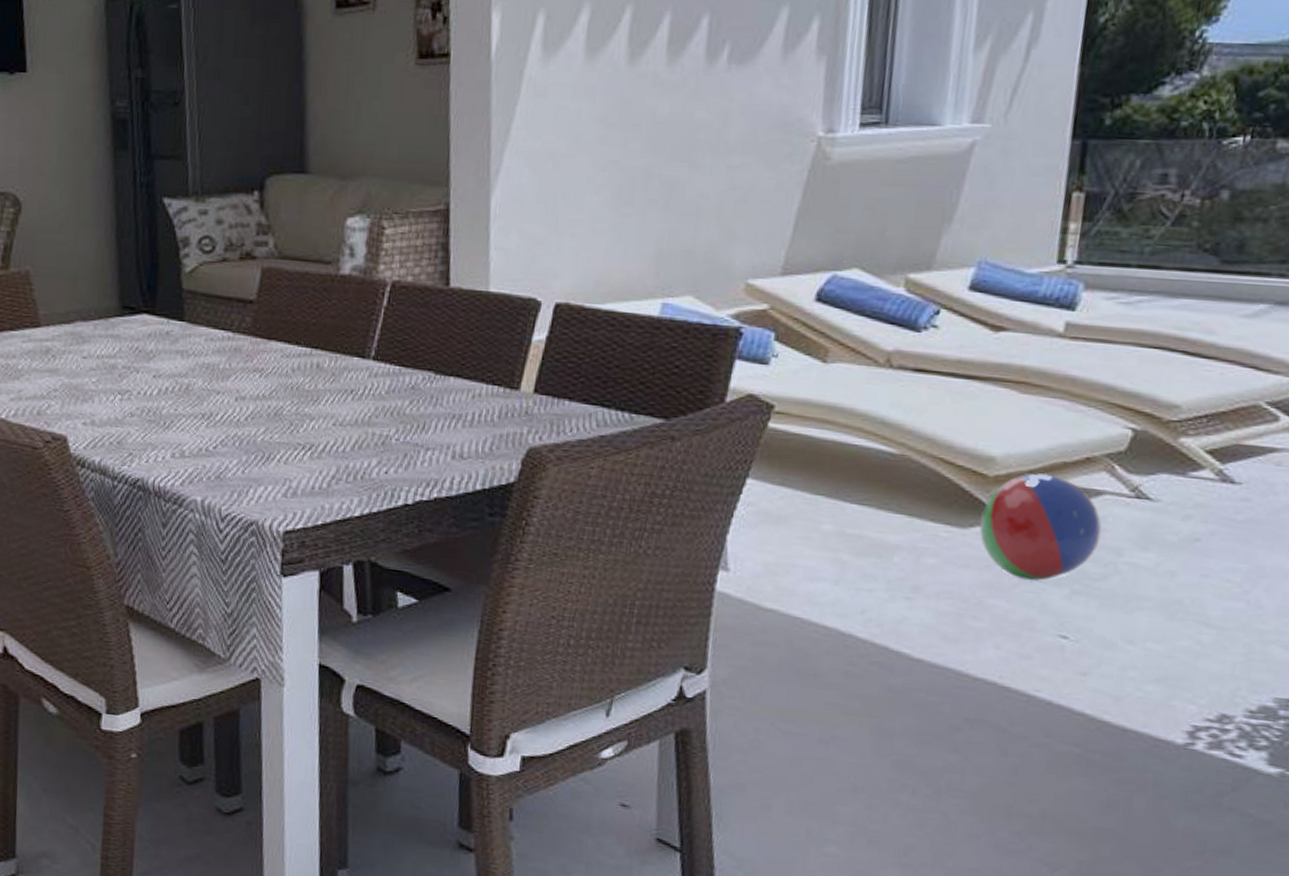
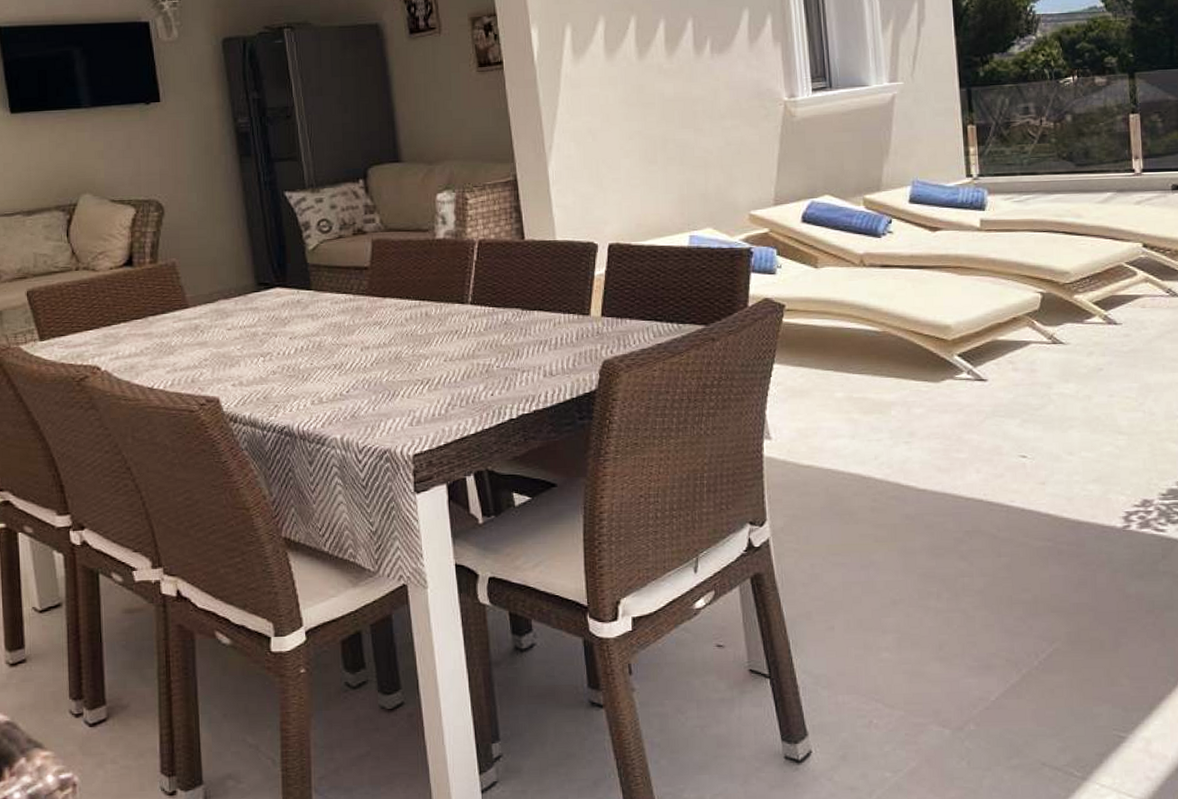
beach ball: present [979,473,1102,580] -> none [948,333,1035,416]

